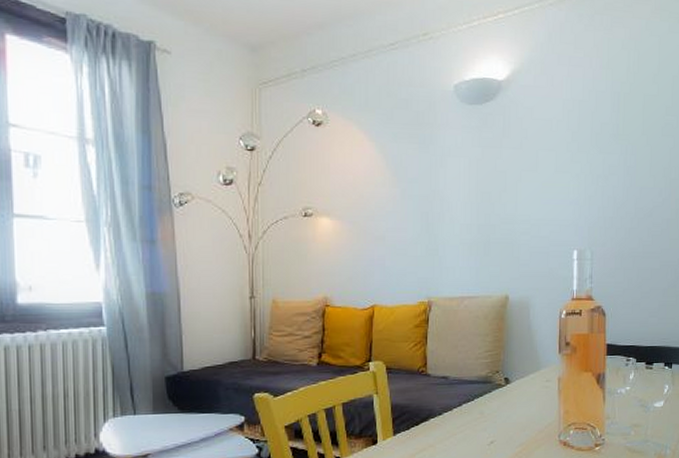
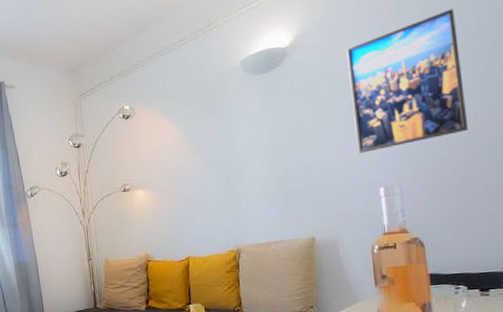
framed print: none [558,79,655,212] -> present [346,8,469,154]

